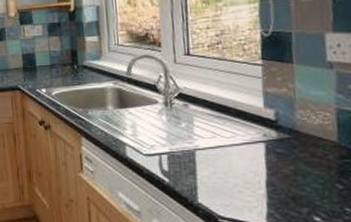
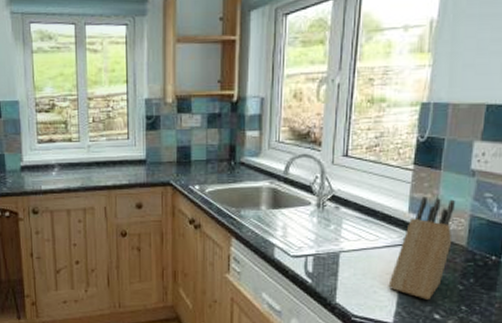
knife block: none [254,91,320,200] -> present [388,196,455,300]

